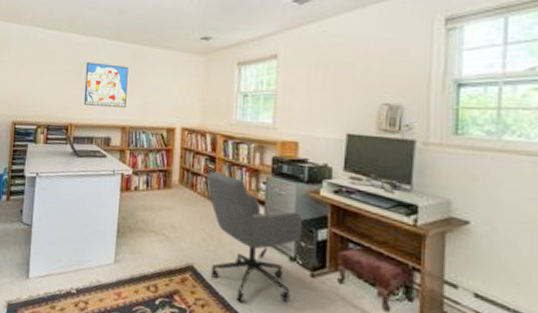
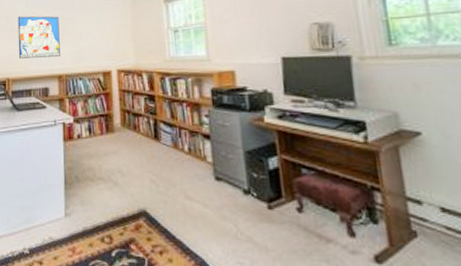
office chair: present [207,171,303,302] -> none [148,110,253,244]

